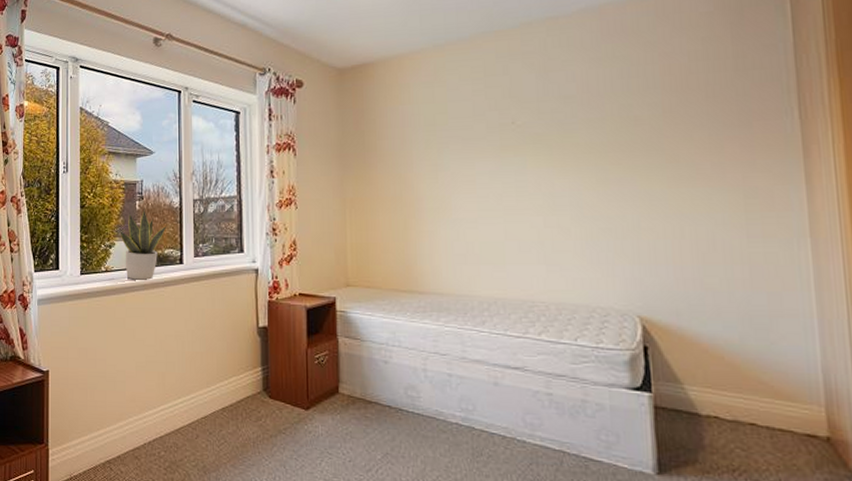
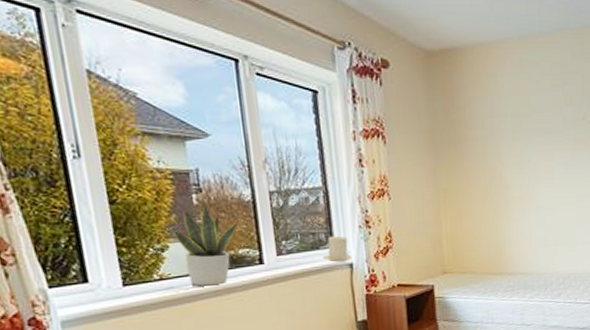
candle: none [232,241,258,267] -> present [322,235,353,263]

